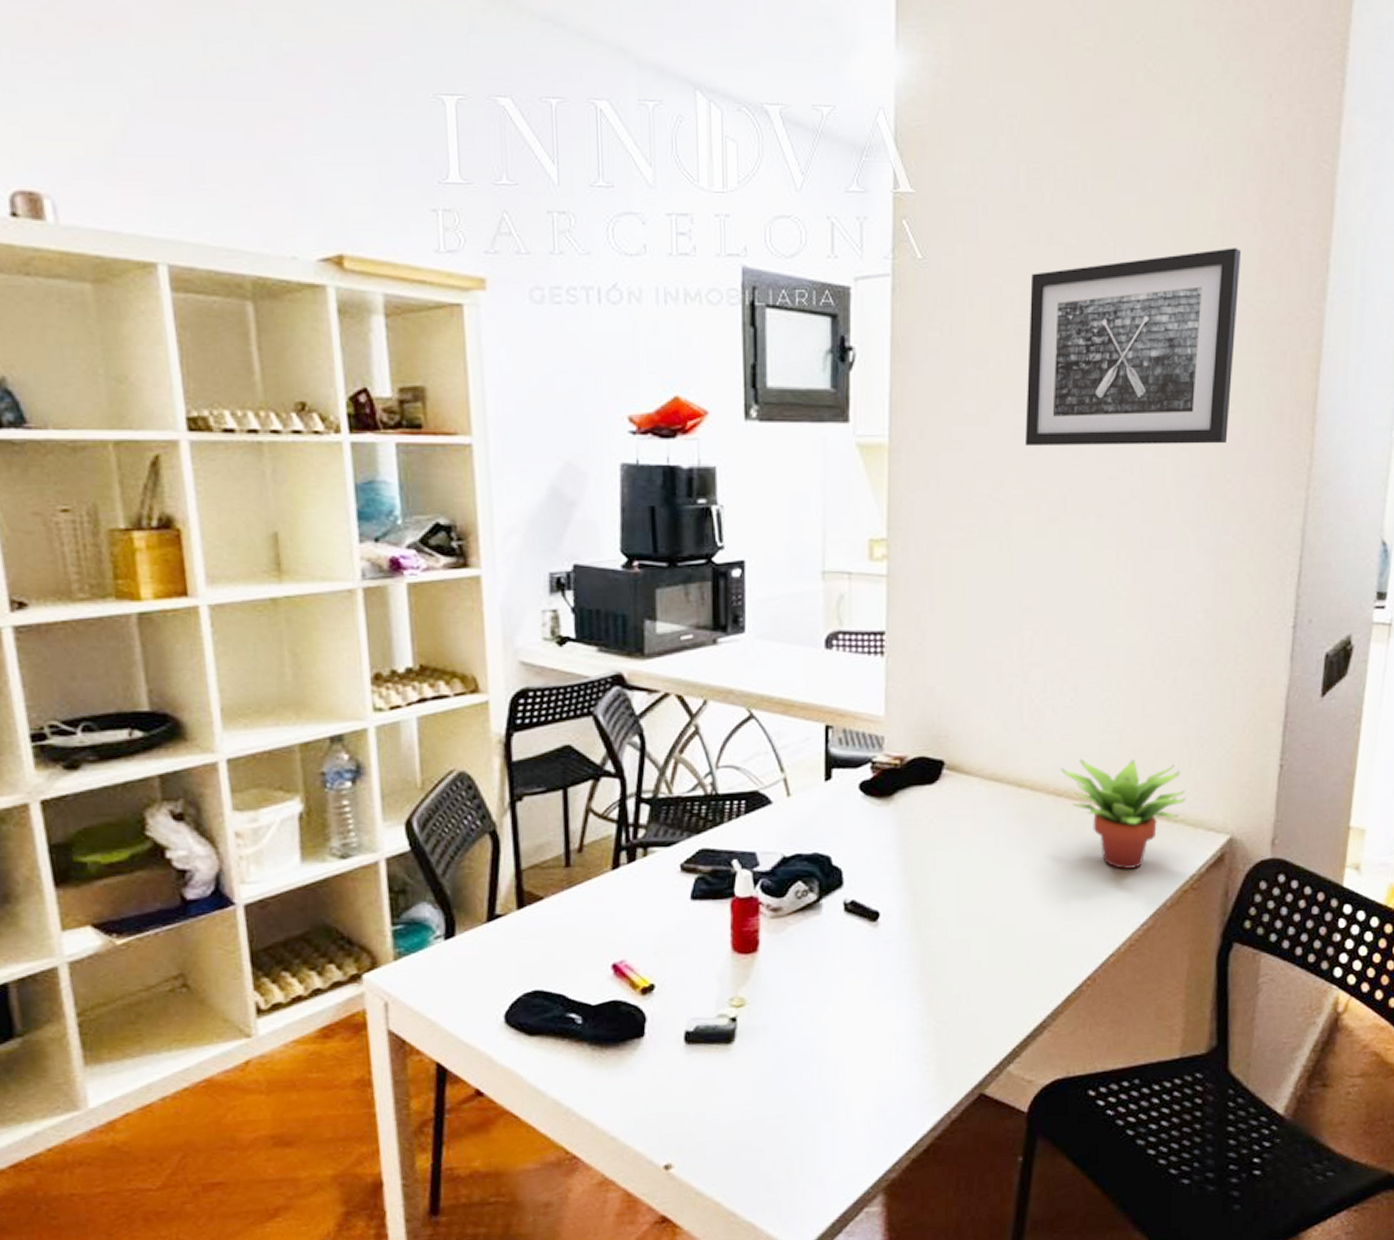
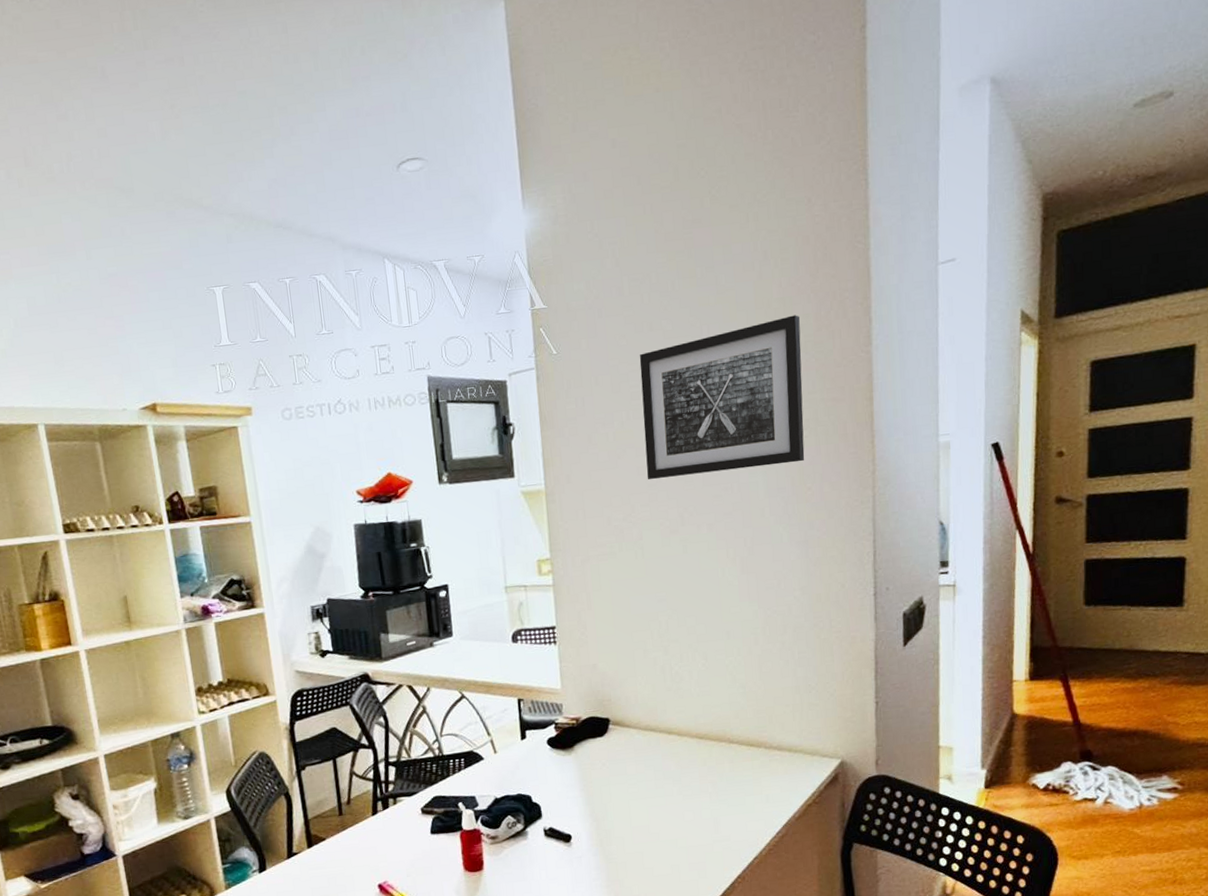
succulent plant: present [1060,759,1186,869] -> none [700,707,802,792]

